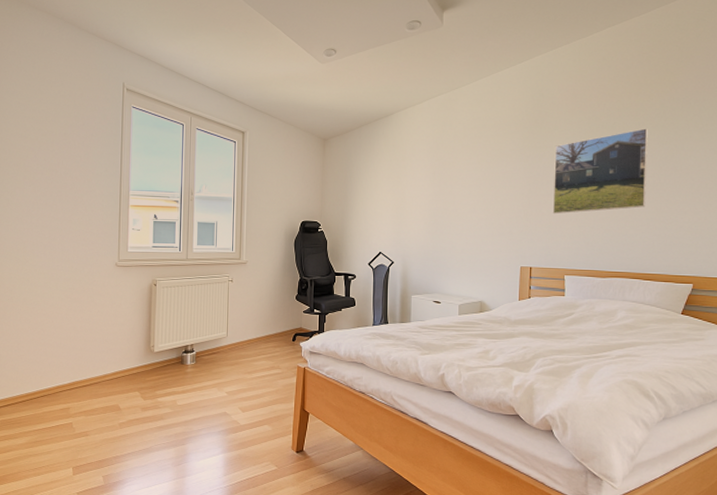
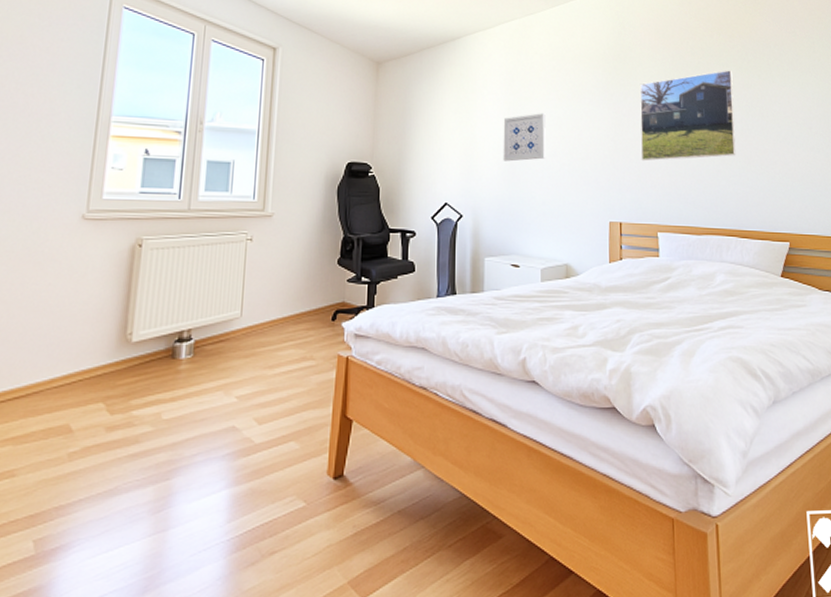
wall art: none [428,176,467,218] -> present [503,113,546,162]

